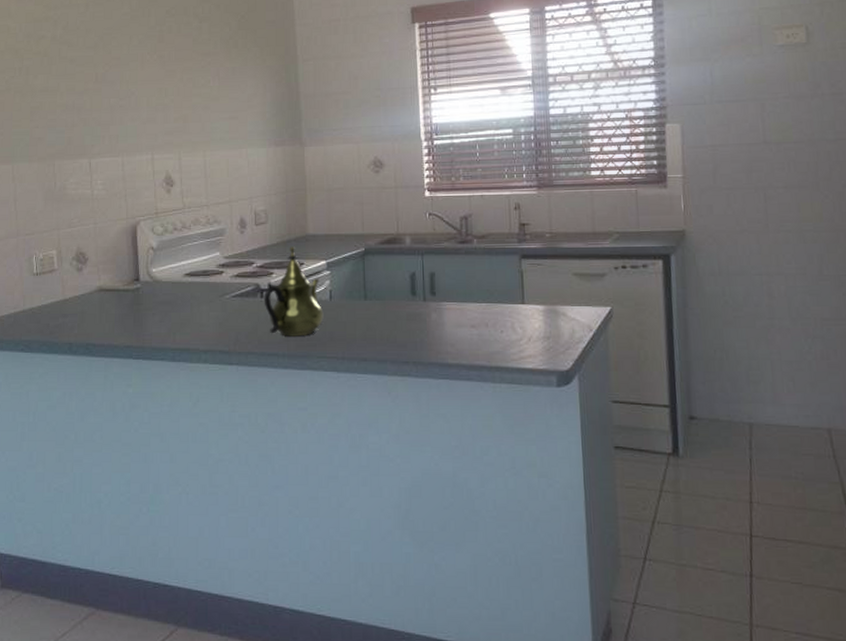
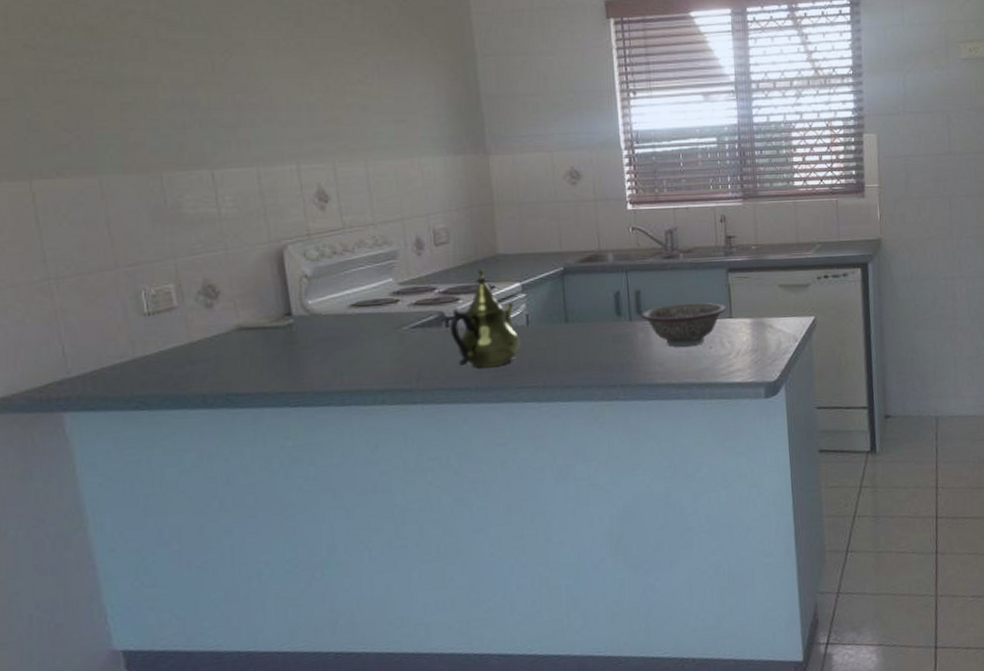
decorative bowl: none [433,287,518,329] -> present [640,302,726,347]

